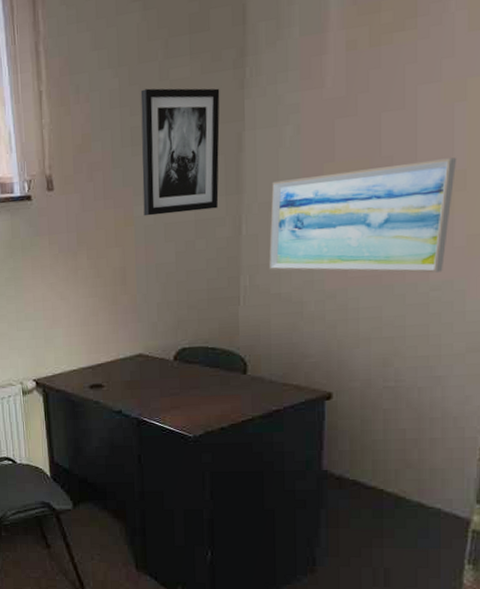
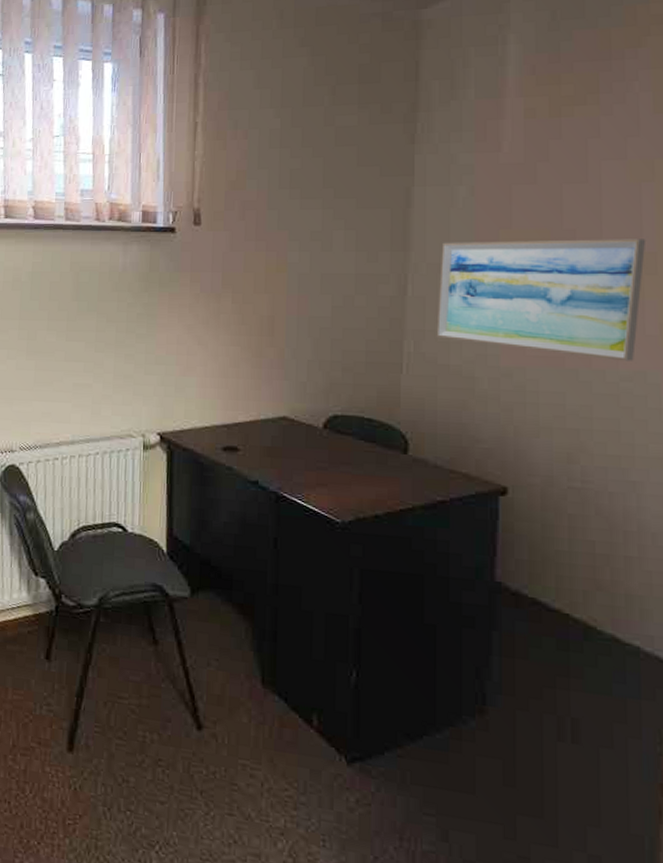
wall art: present [140,88,220,216] -> none [298,132,389,264]

